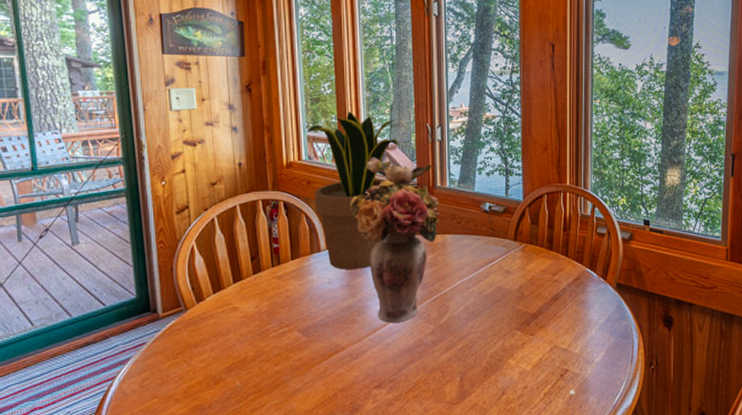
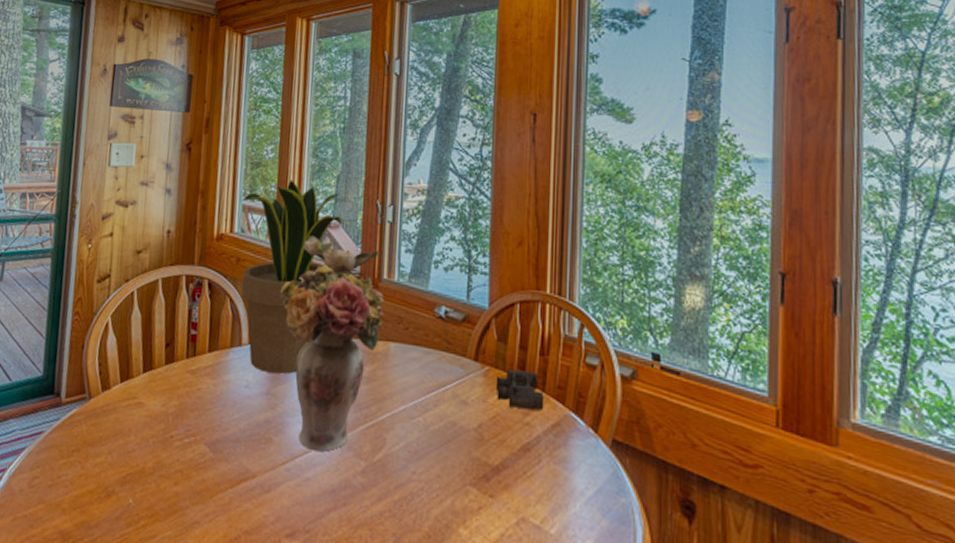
binoculars: none [531,243,568,271] -> present [495,369,545,410]

